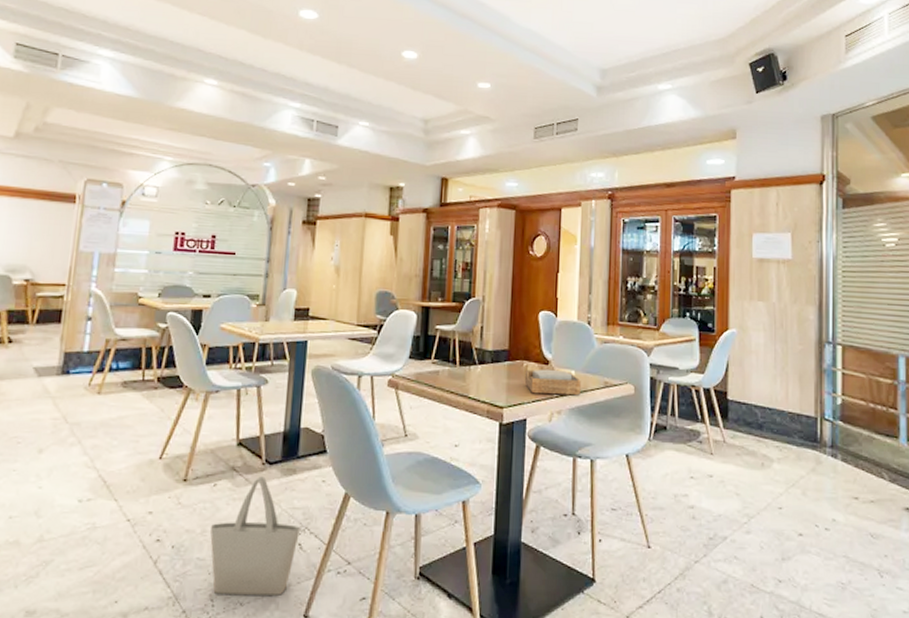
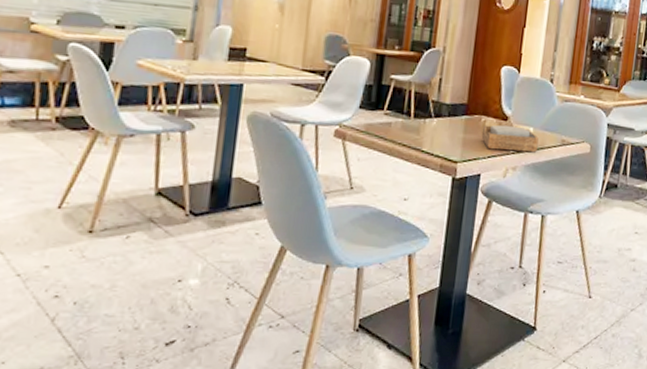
shopping bag: present [210,476,304,596] -> none [121,228,233,352]

